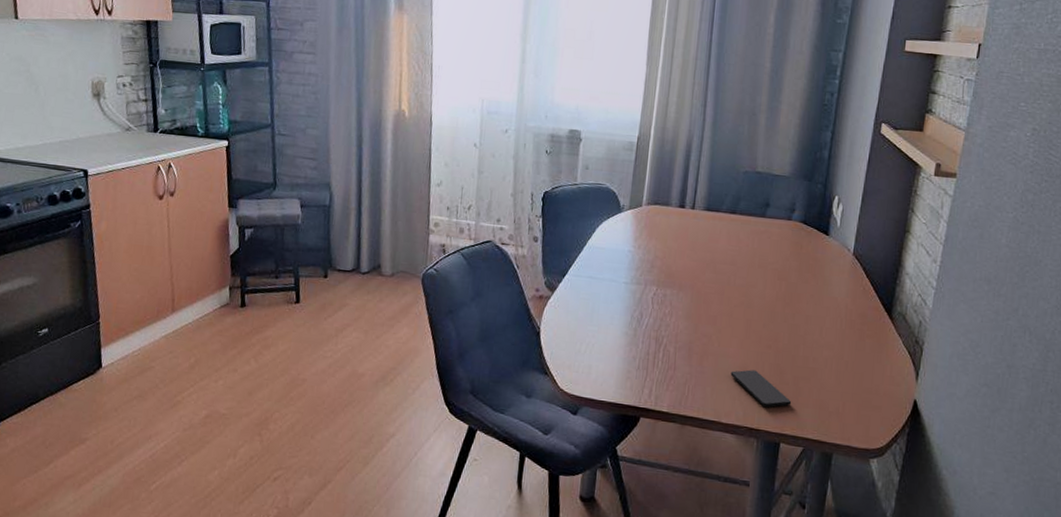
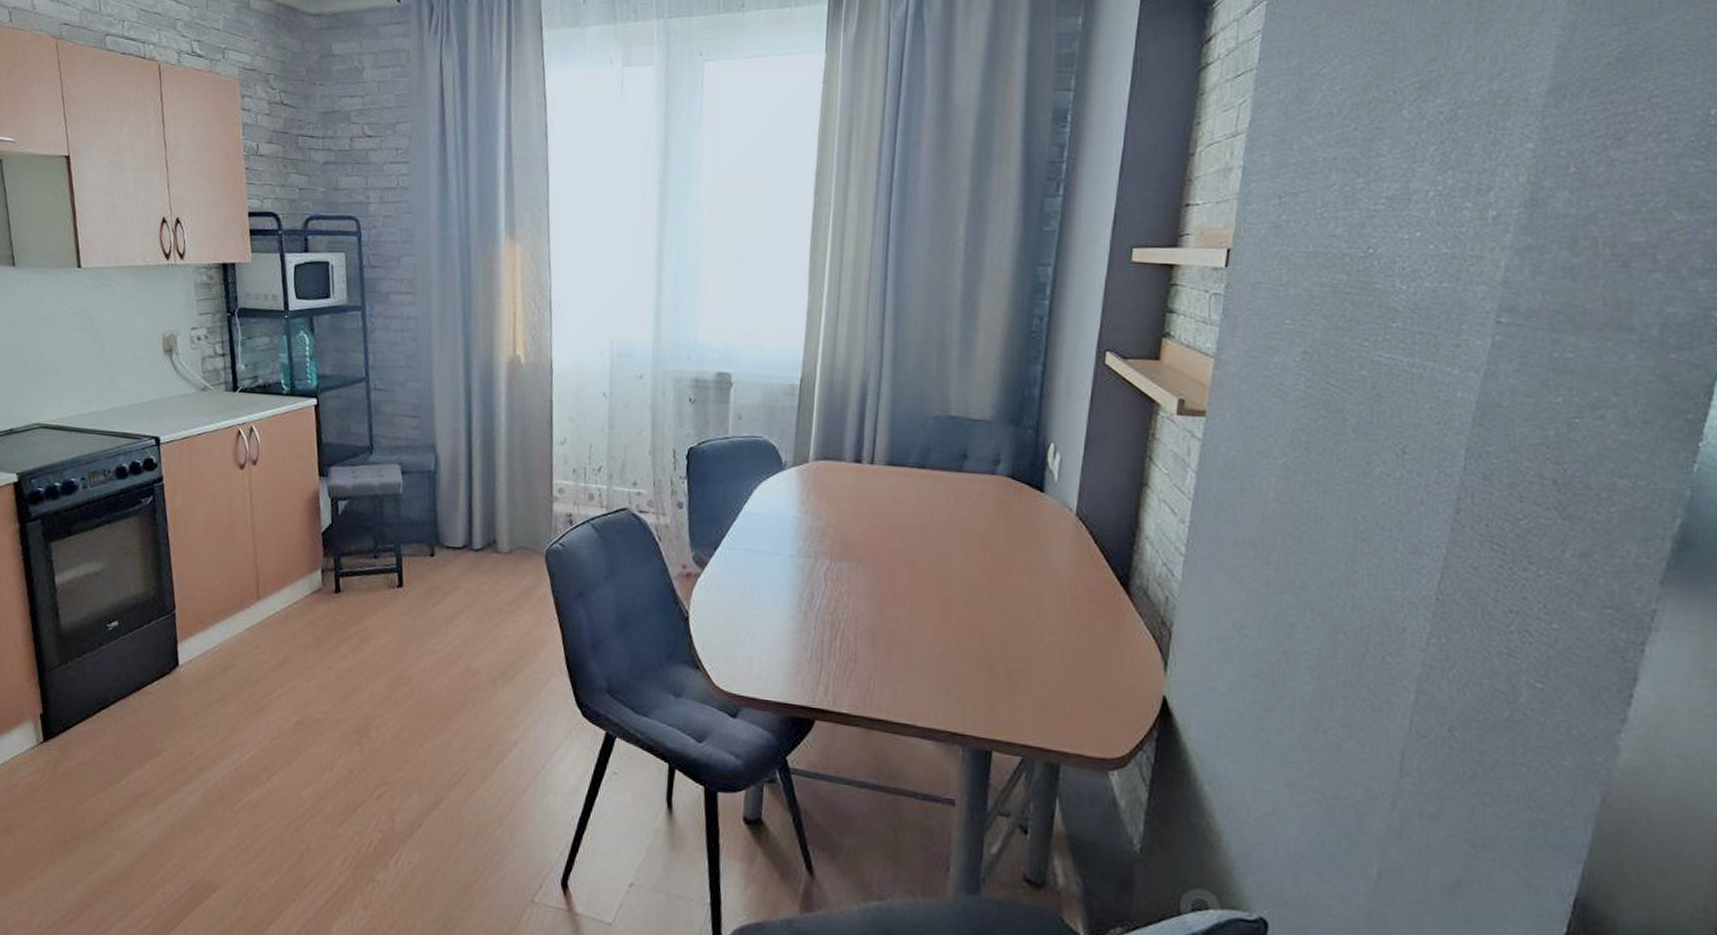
smartphone: present [730,369,792,407] -> none [926,660,1005,707]

